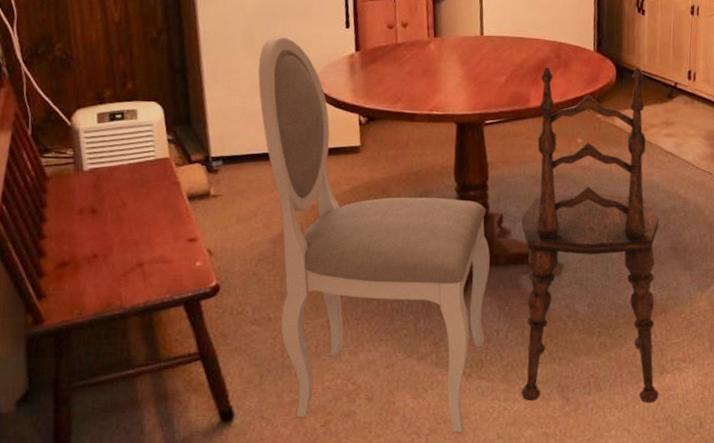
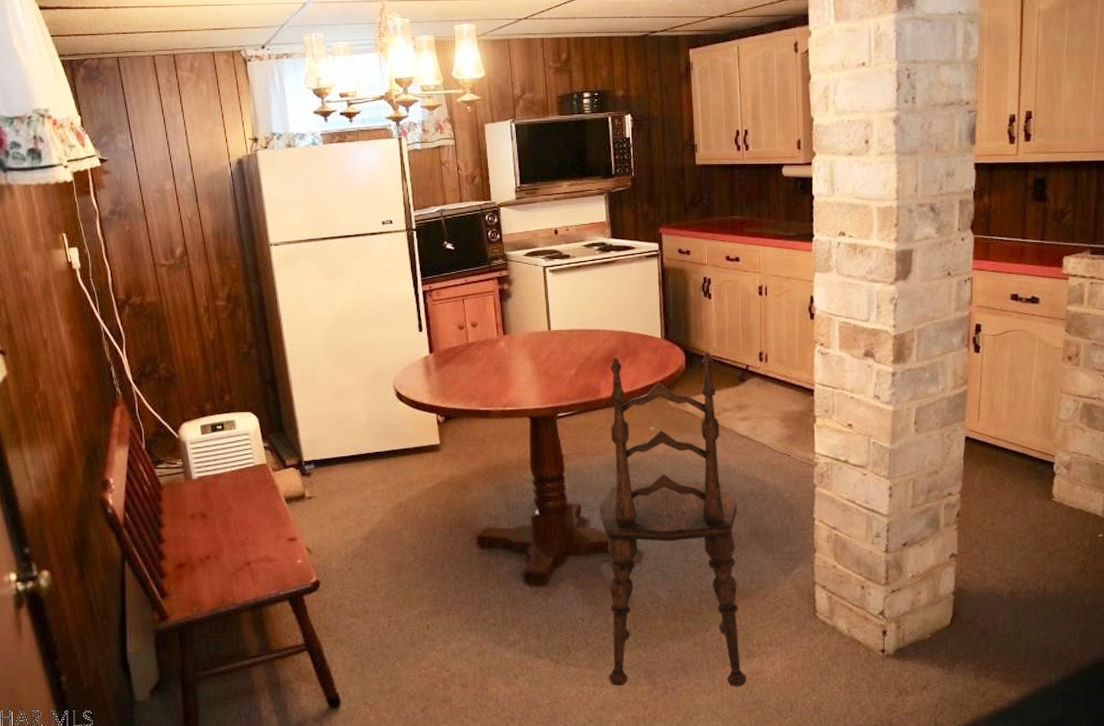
dining chair: present [258,36,490,434] -> none [341,343,571,718]

